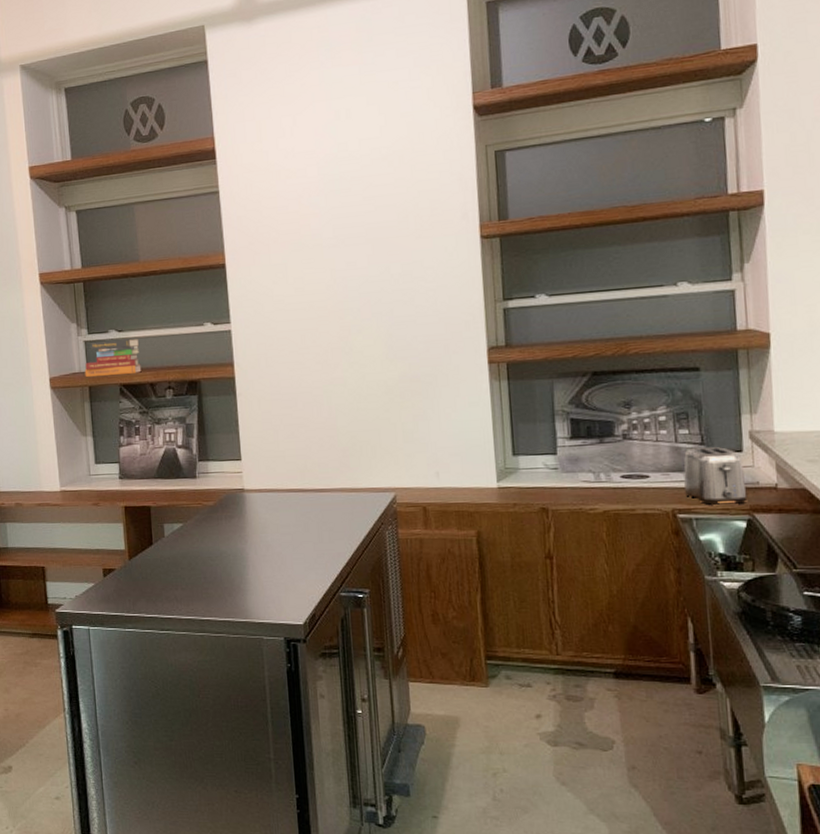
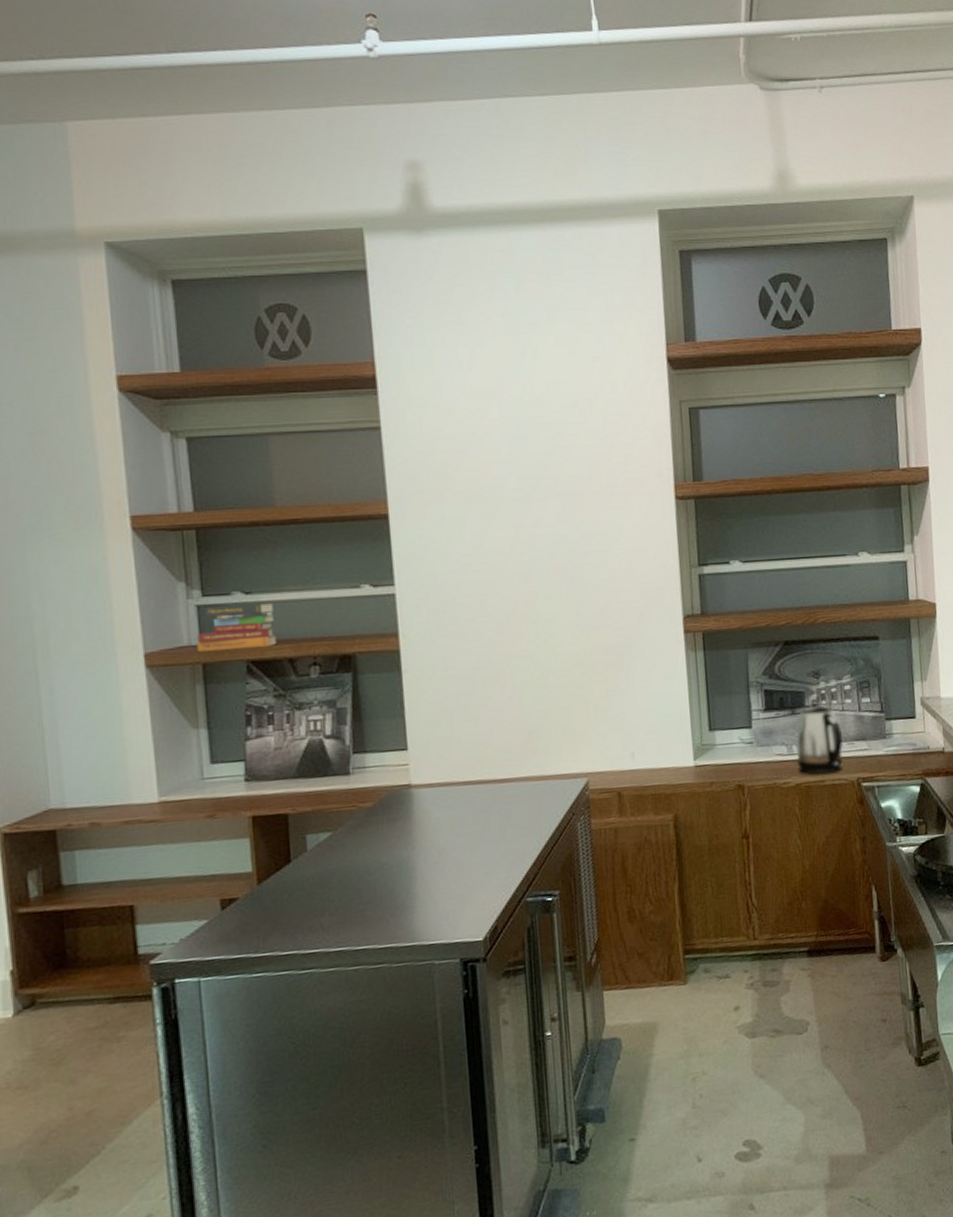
kettle: none [604,435,656,505] -> present [796,705,843,777]
toaster: present [683,446,747,505] -> none [866,713,920,772]

